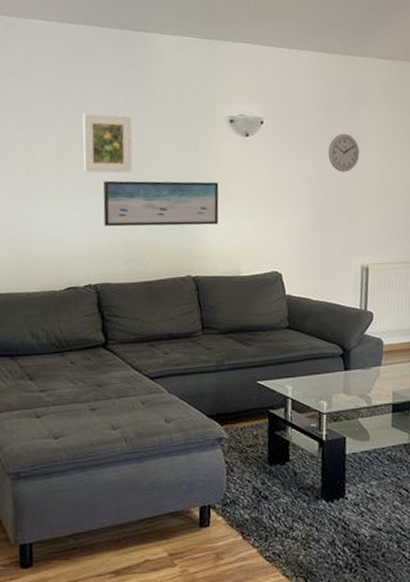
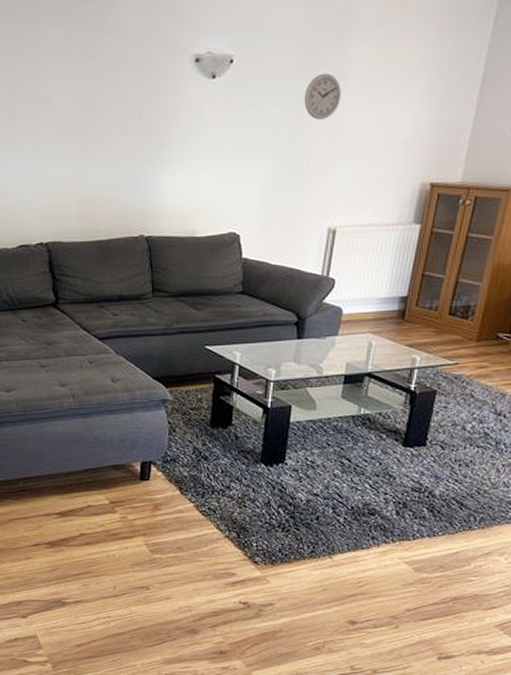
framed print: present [82,113,133,173] -> none [36,54,89,123]
wall art: present [103,180,219,227] -> none [56,131,179,182]

